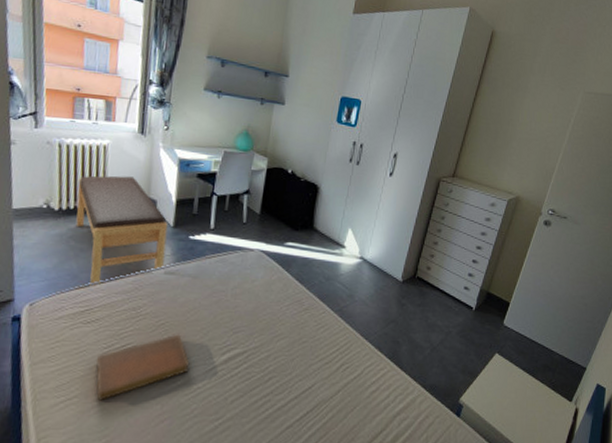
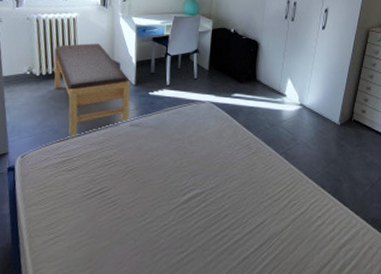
notebook: present [96,334,190,401] -> none [78,178,156,237]

